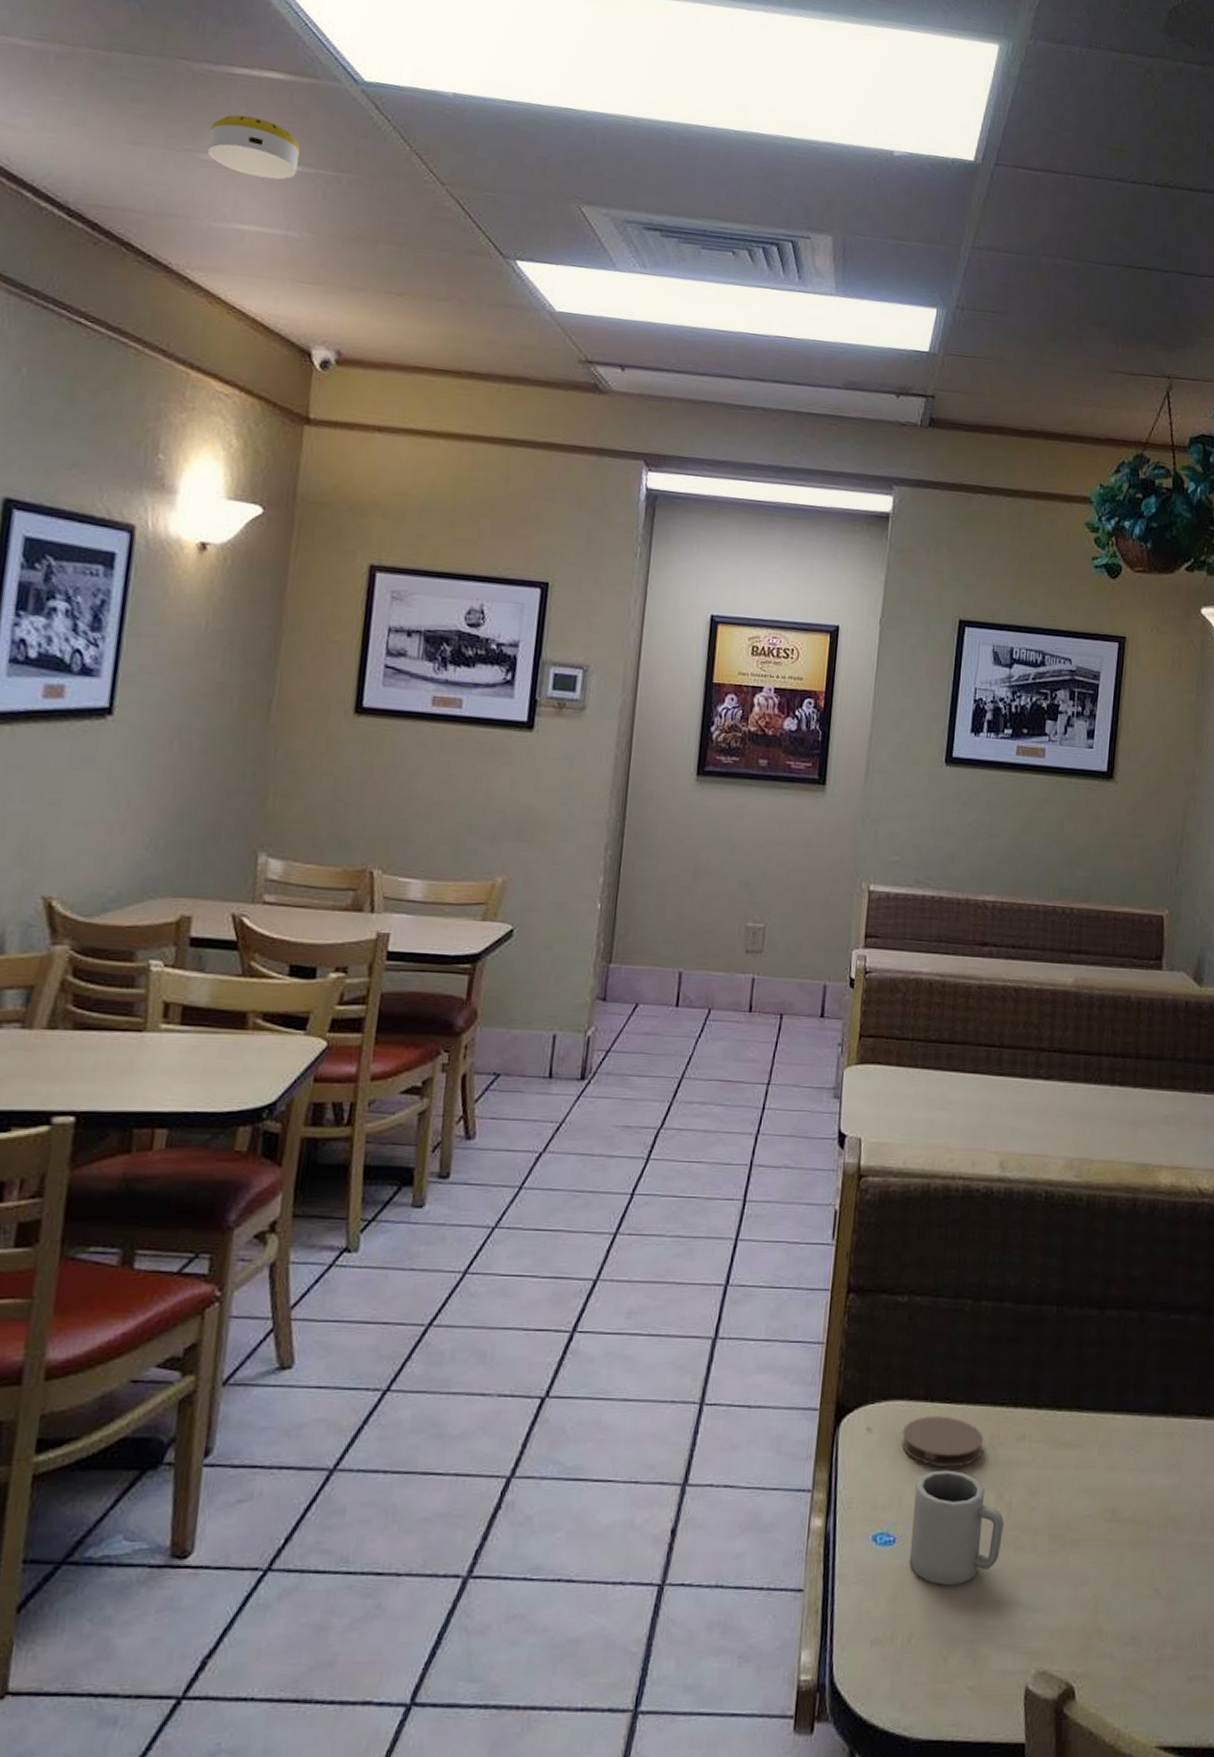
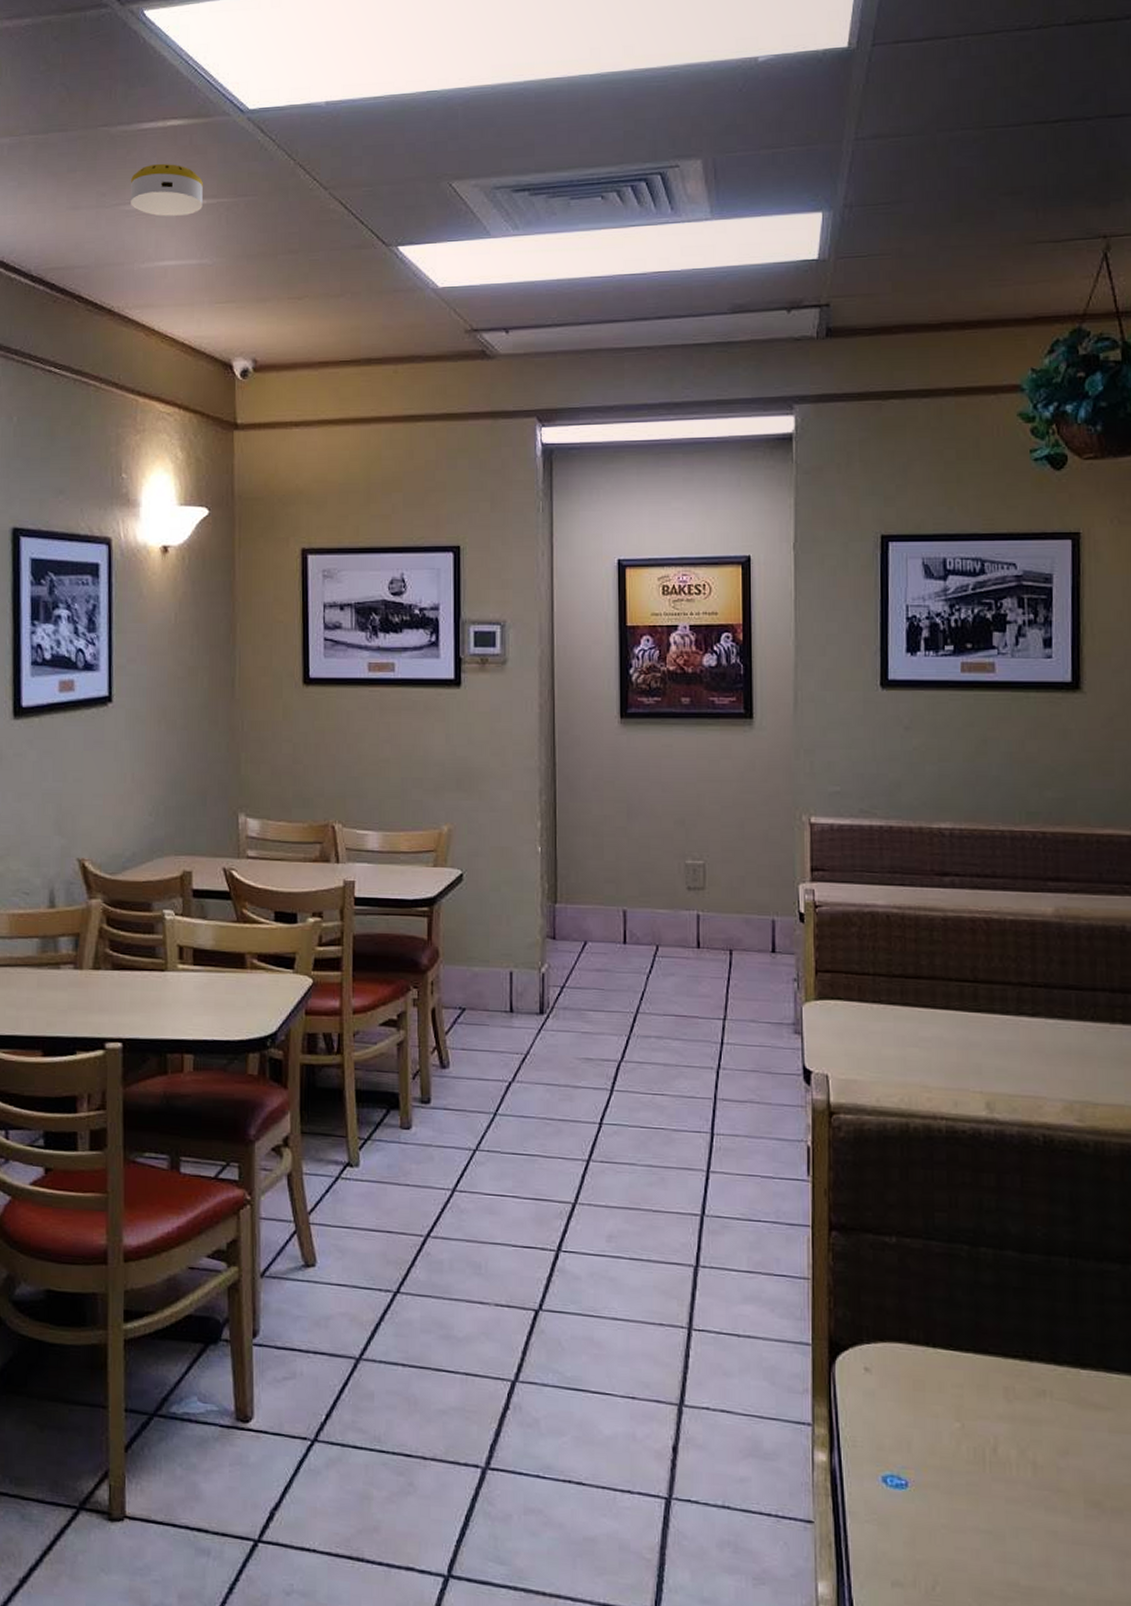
coaster: present [902,1416,984,1468] -> none [904,1361,998,1417]
cup: present [908,1470,1004,1586] -> none [924,1418,1029,1538]

